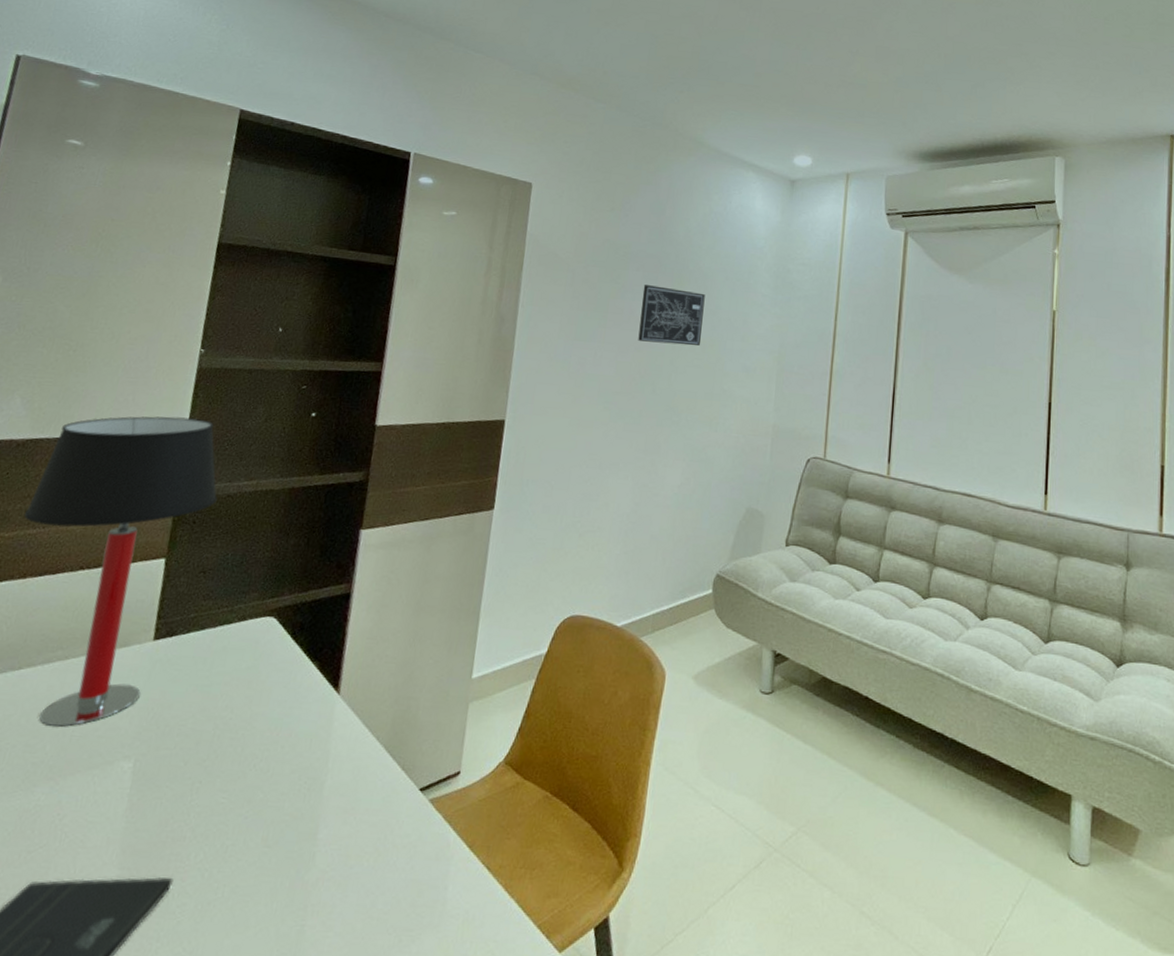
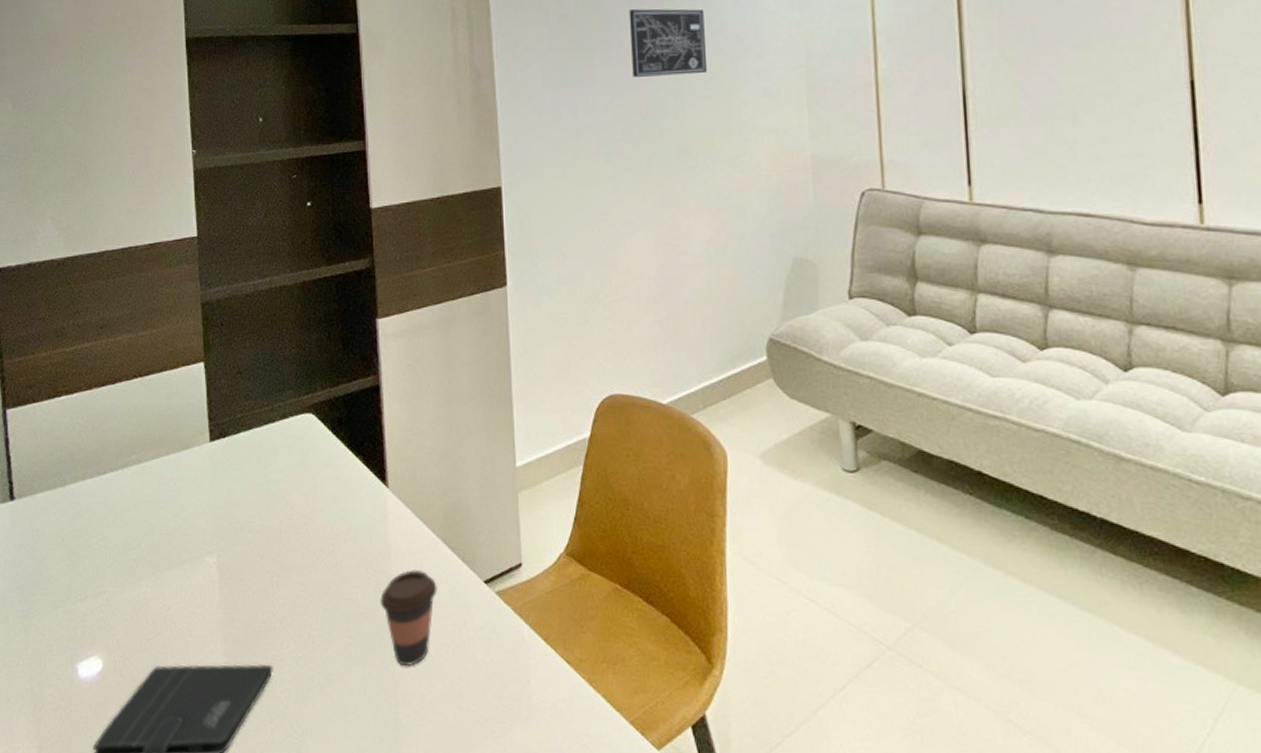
table lamp: present [23,416,218,727] -> none [77,221,237,526]
coffee cup: none [307,776,371,876] -> present [380,569,438,667]

